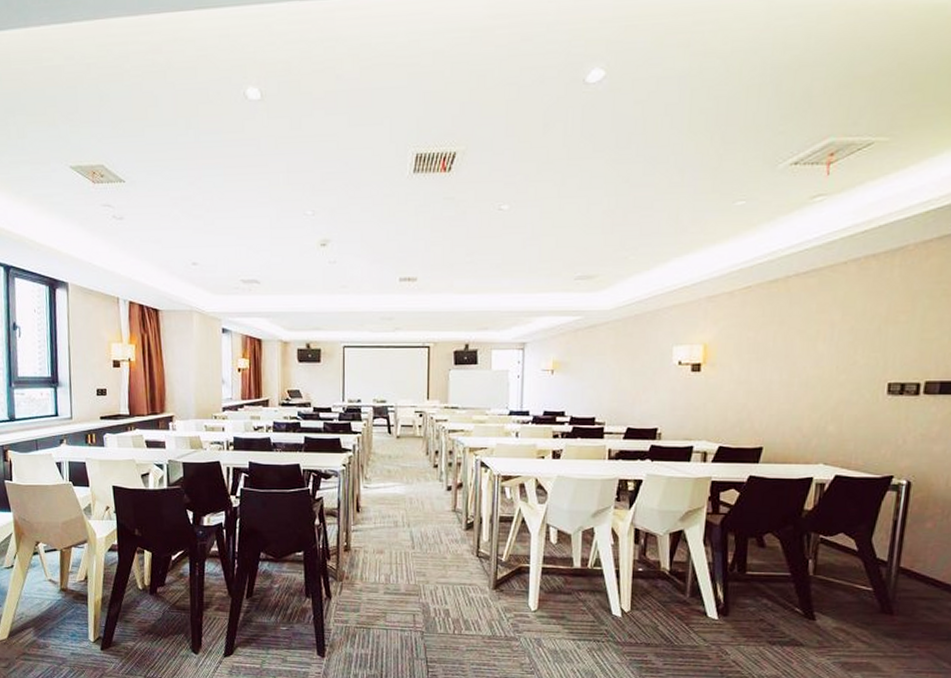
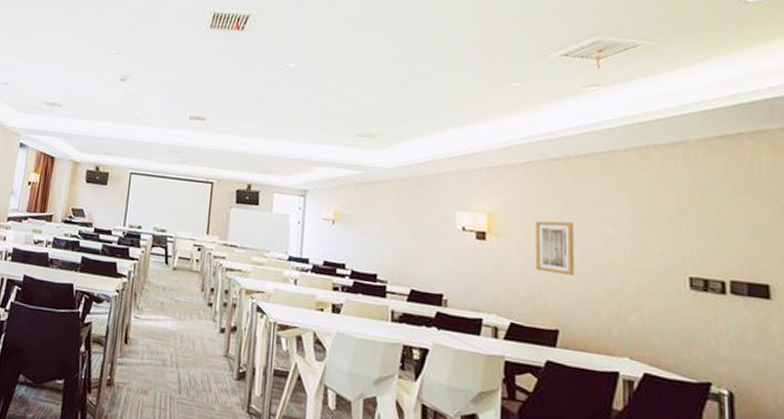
wall art: none [746,343,786,396] -> present [535,220,575,277]

